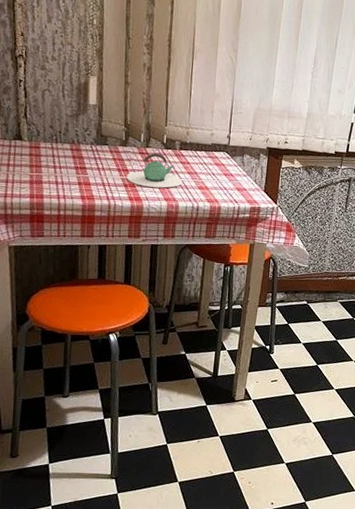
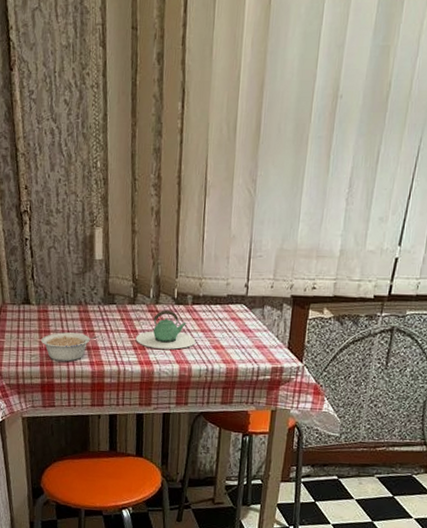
legume: none [32,167,91,195] -> present [41,332,100,362]

